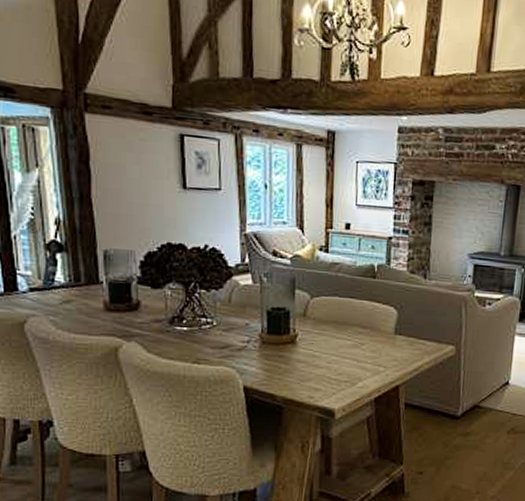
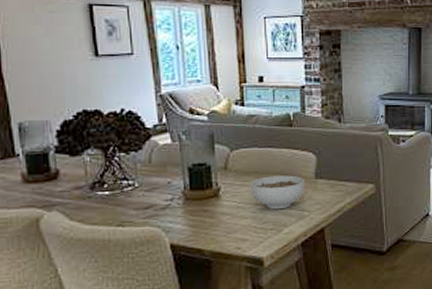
bowl: none [328,327,383,363] -> present [250,175,304,210]

